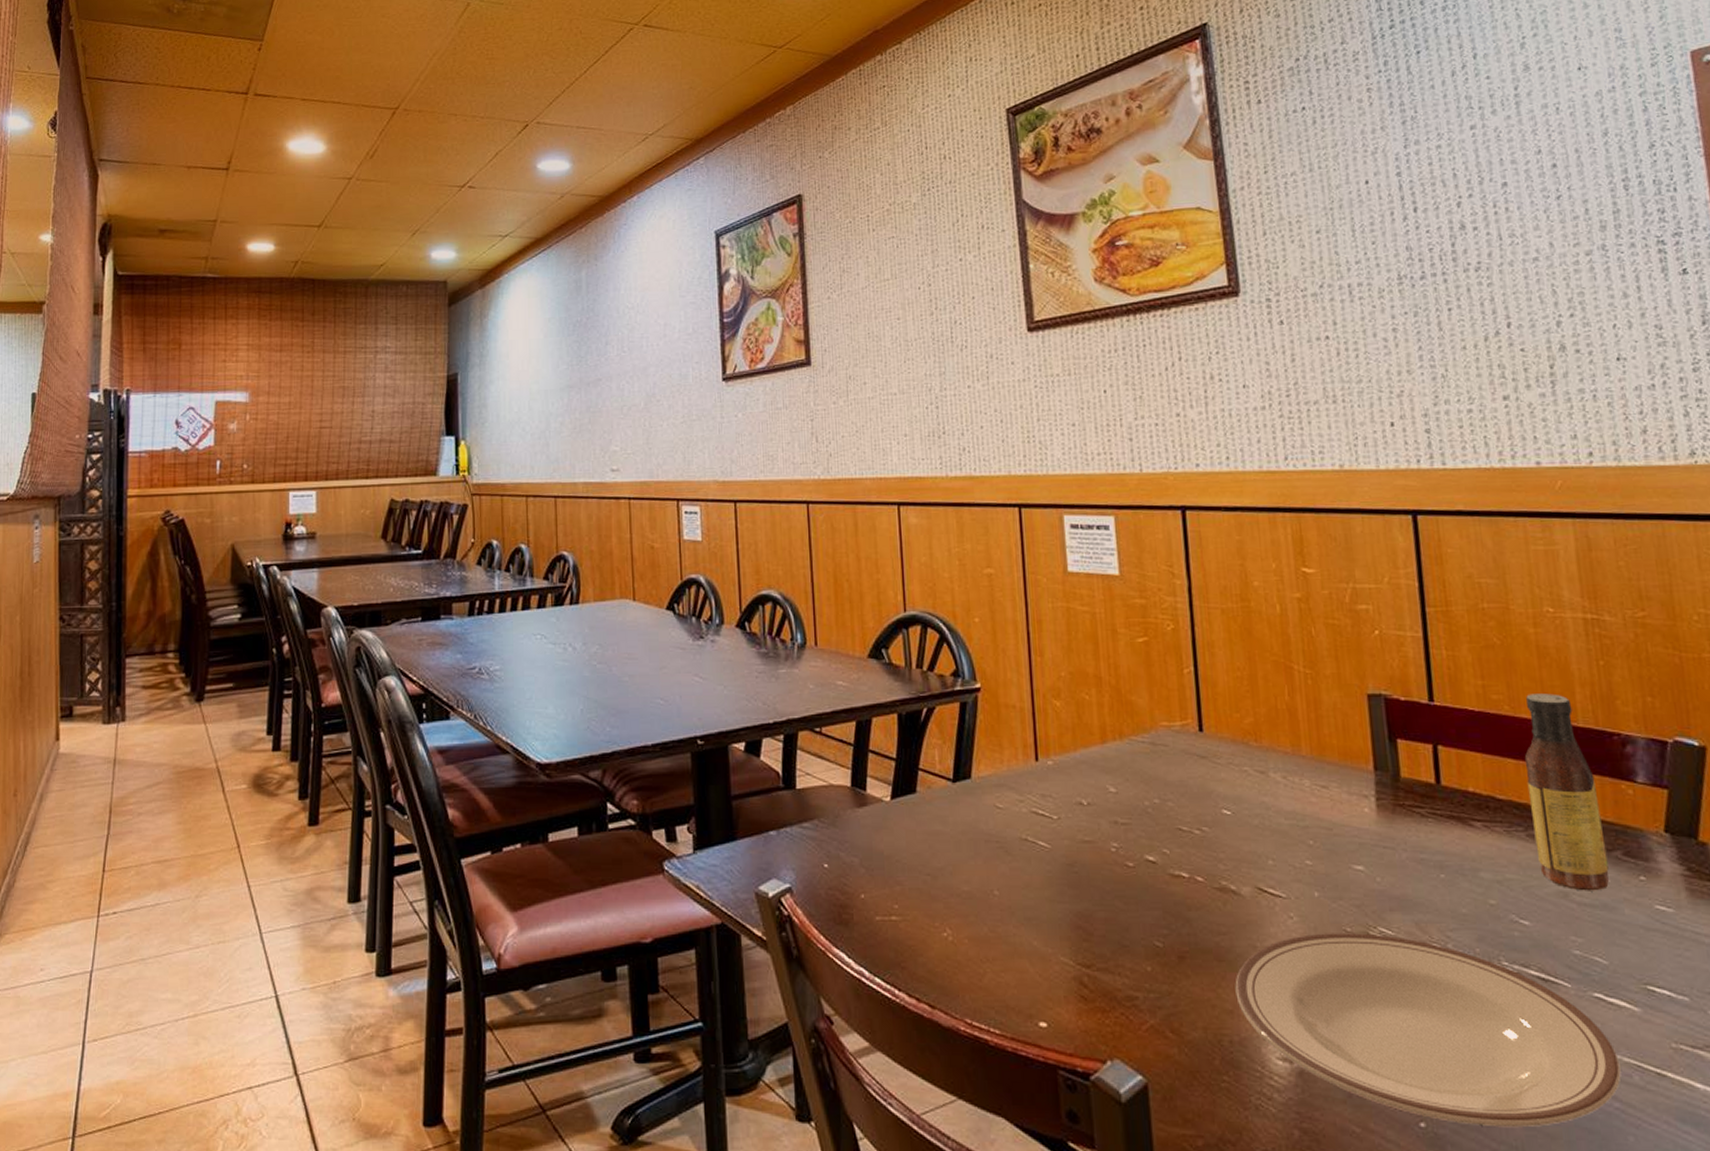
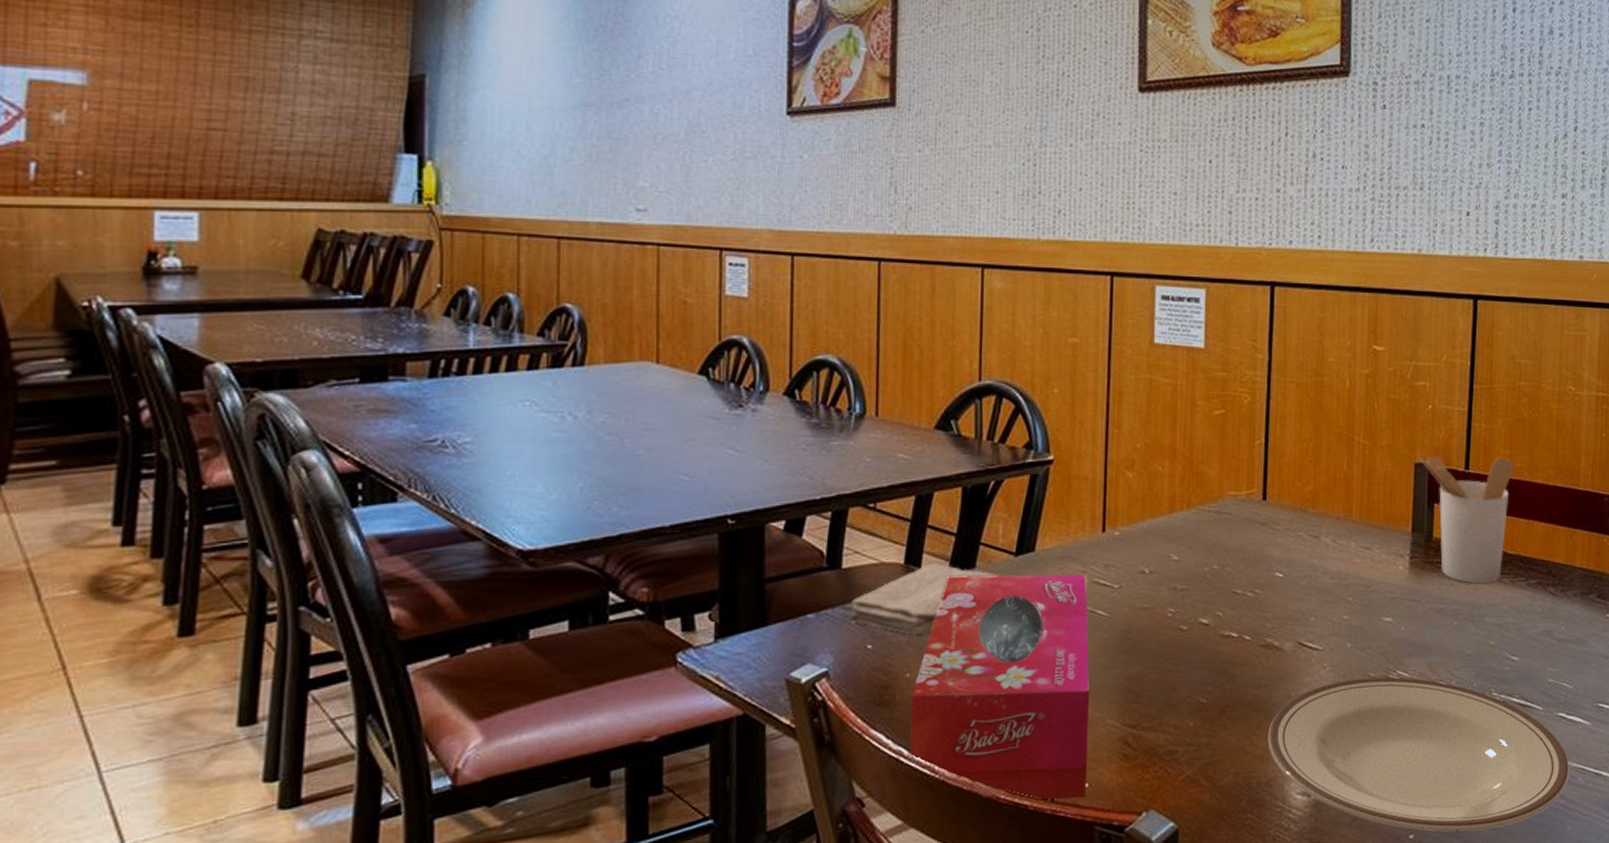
washcloth: none [805,788,940,856] -> present [849,564,1000,634]
tissue box: none [867,800,1046,1038] -> present [910,574,1090,801]
utensil holder: none [1371,686,1492,832] -> present [1419,456,1514,584]
sauce bottle: present [1524,693,1609,891] -> none [1532,461,1585,629]

